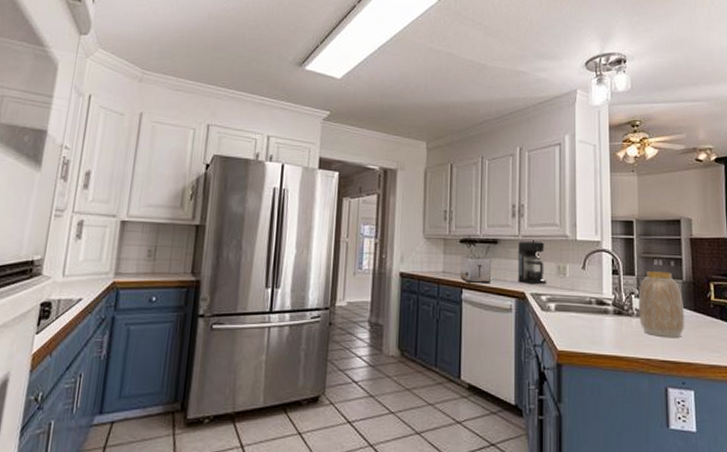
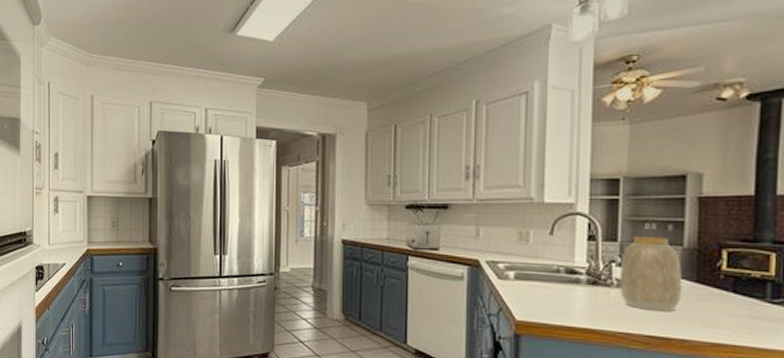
coffee maker: present [518,241,547,285] -> none [471,205,506,252]

